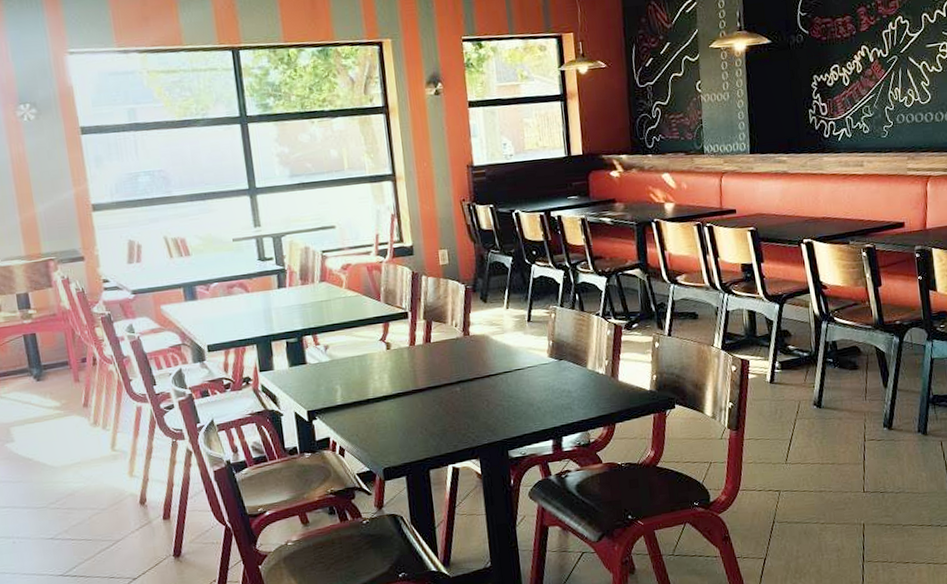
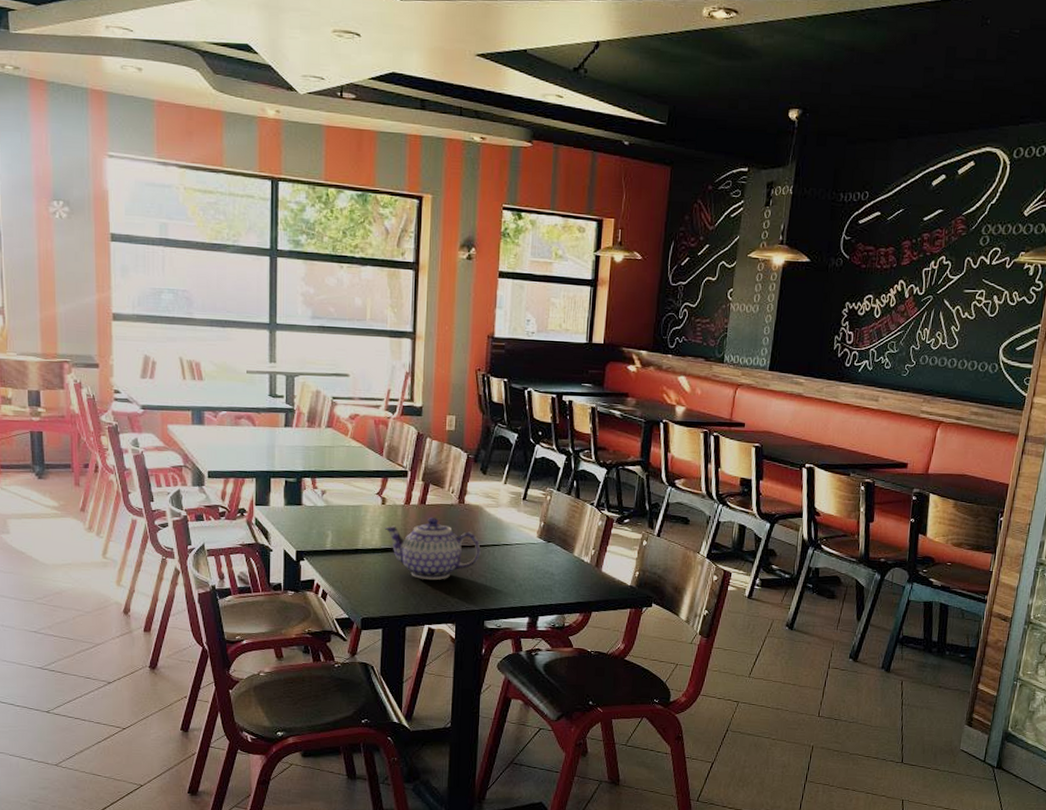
teapot: none [392,353,494,419] -> present [384,517,481,580]

